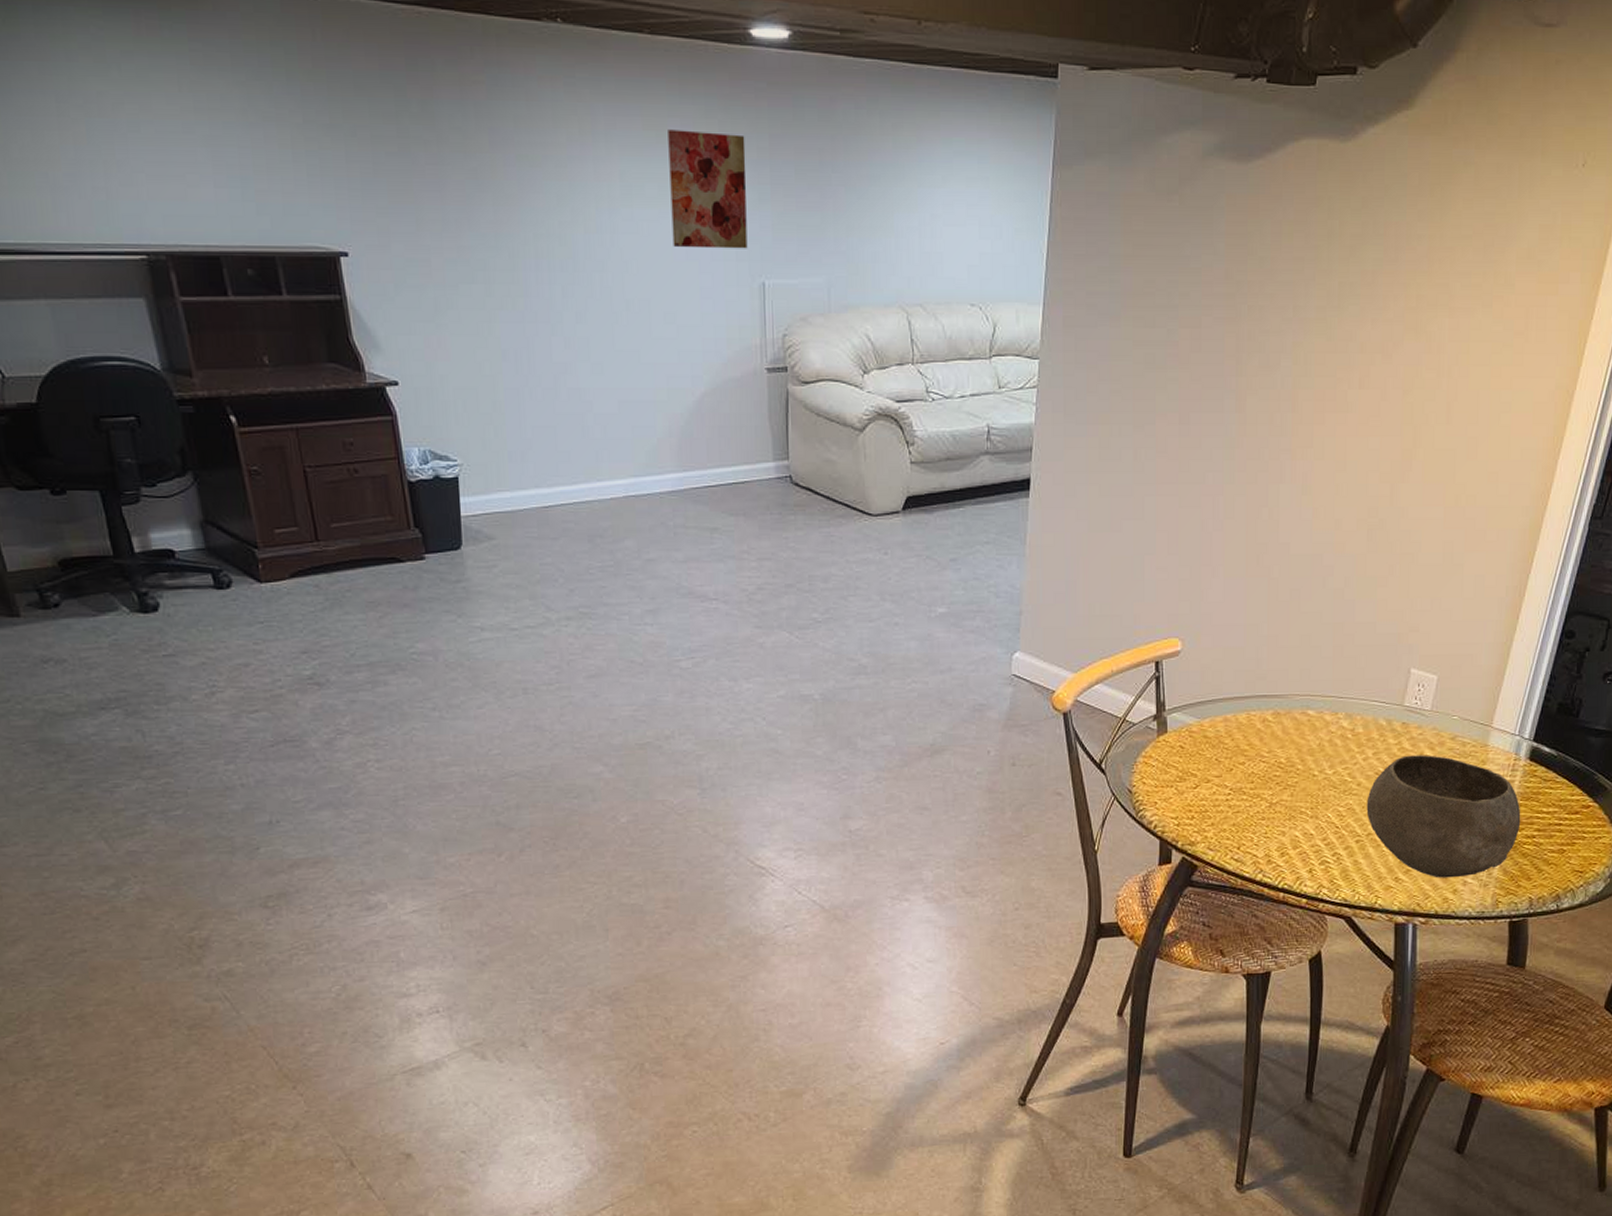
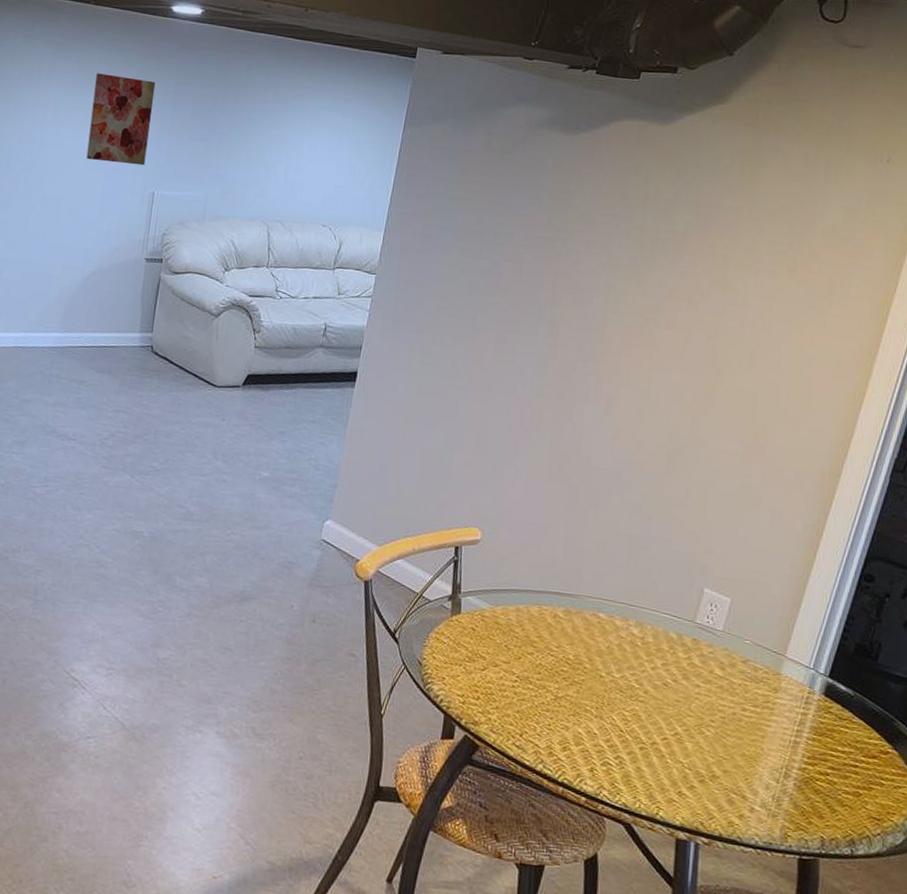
bowl: present [1366,755,1521,878] -> none [652,671,814,804]

